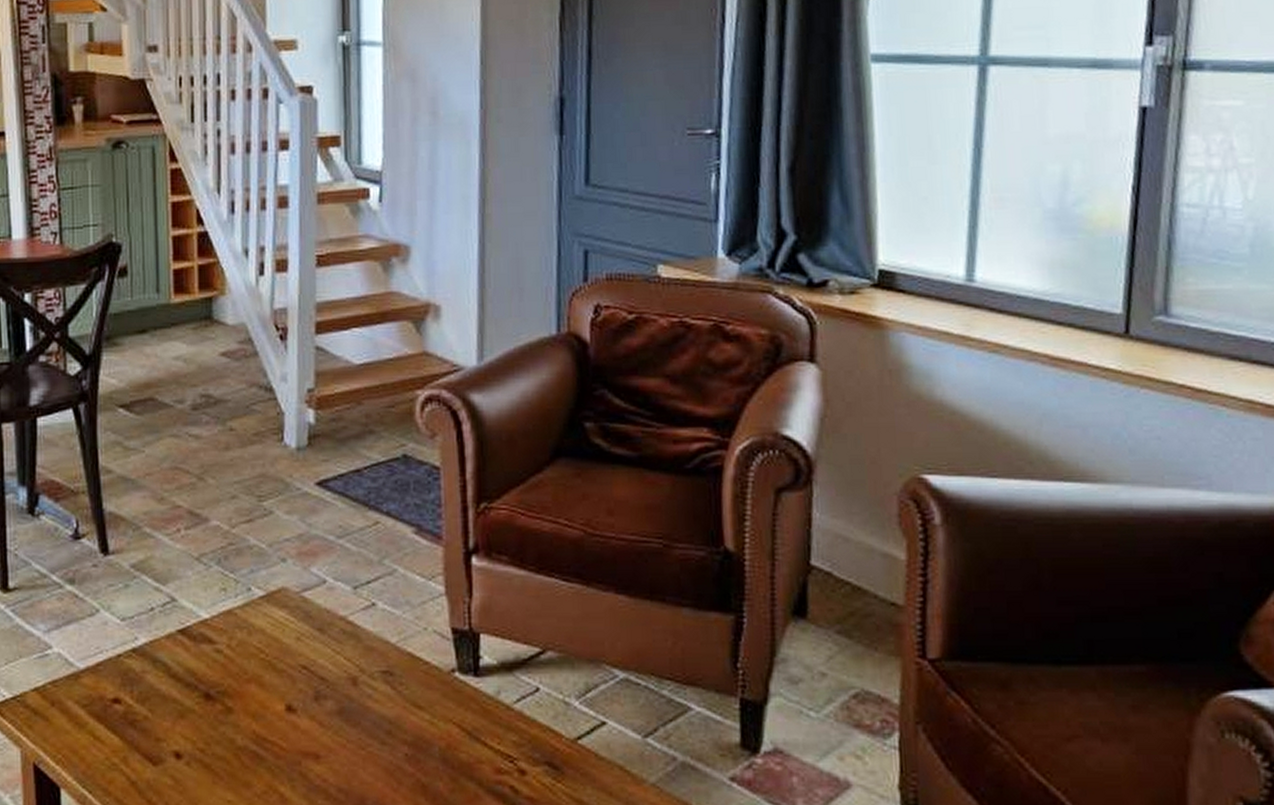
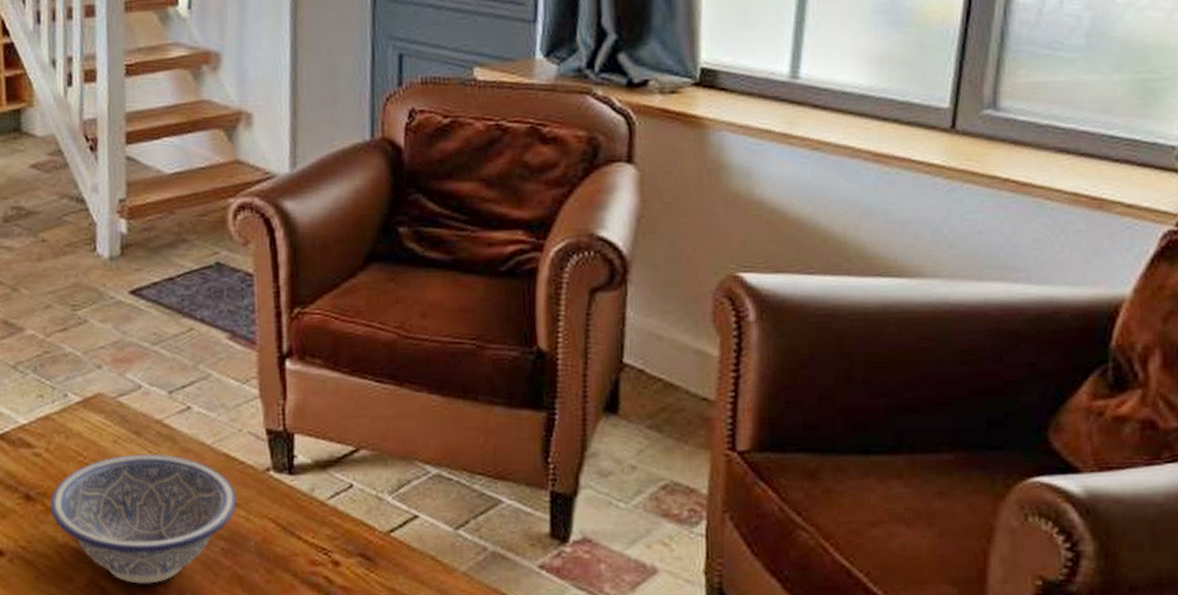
decorative bowl: none [230,652,422,791] -> present [50,453,238,584]

